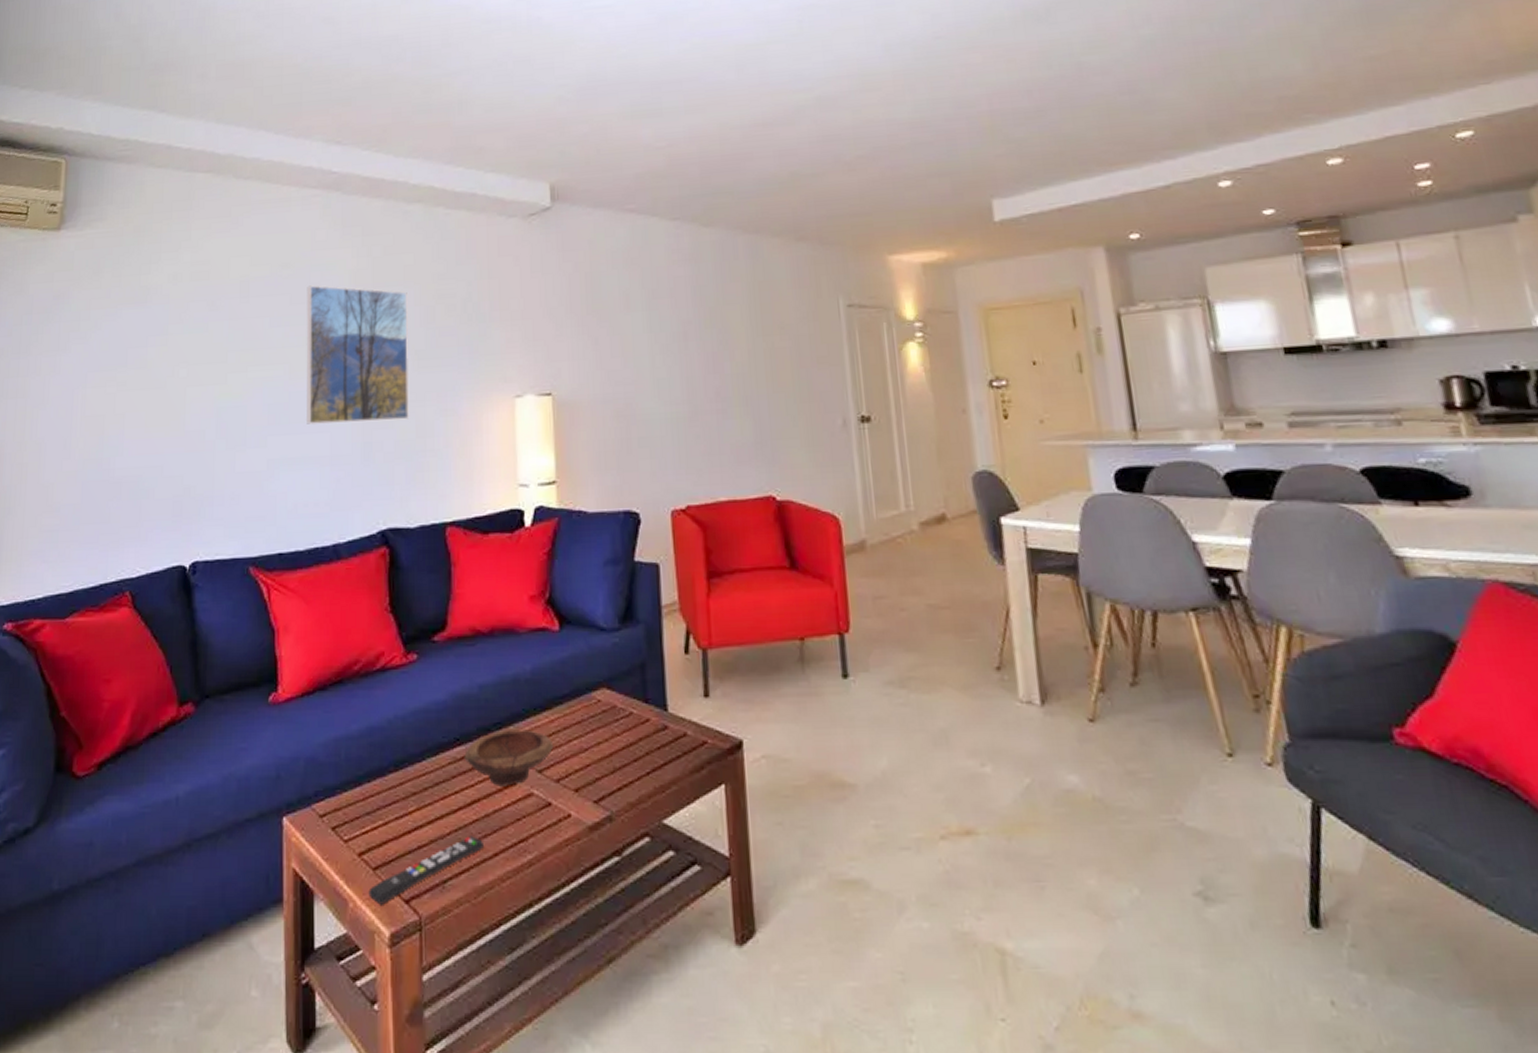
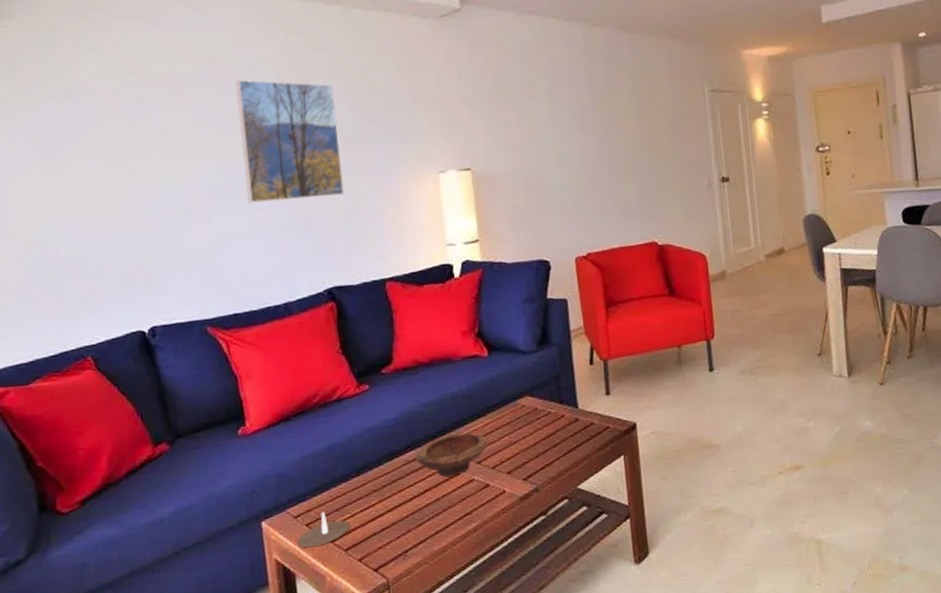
candle: none [320,814,383,859] -> present [297,512,351,548]
remote control: present [368,836,483,905] -> none [342,516,436,576]

